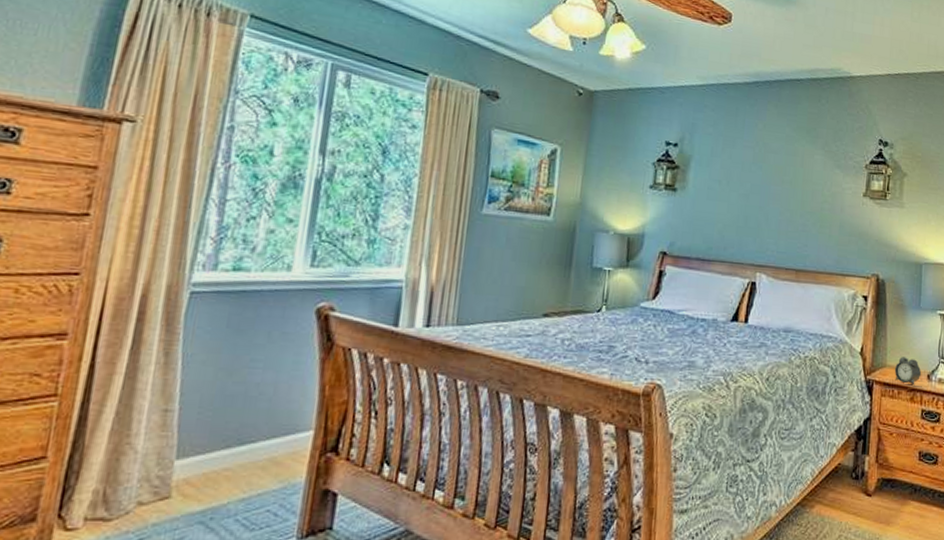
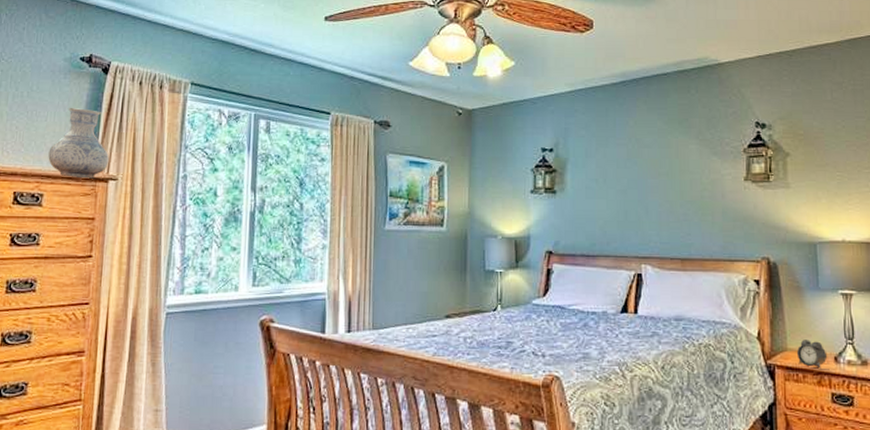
vase: none [34,22,127,117] -> present [48,107,110,179]

